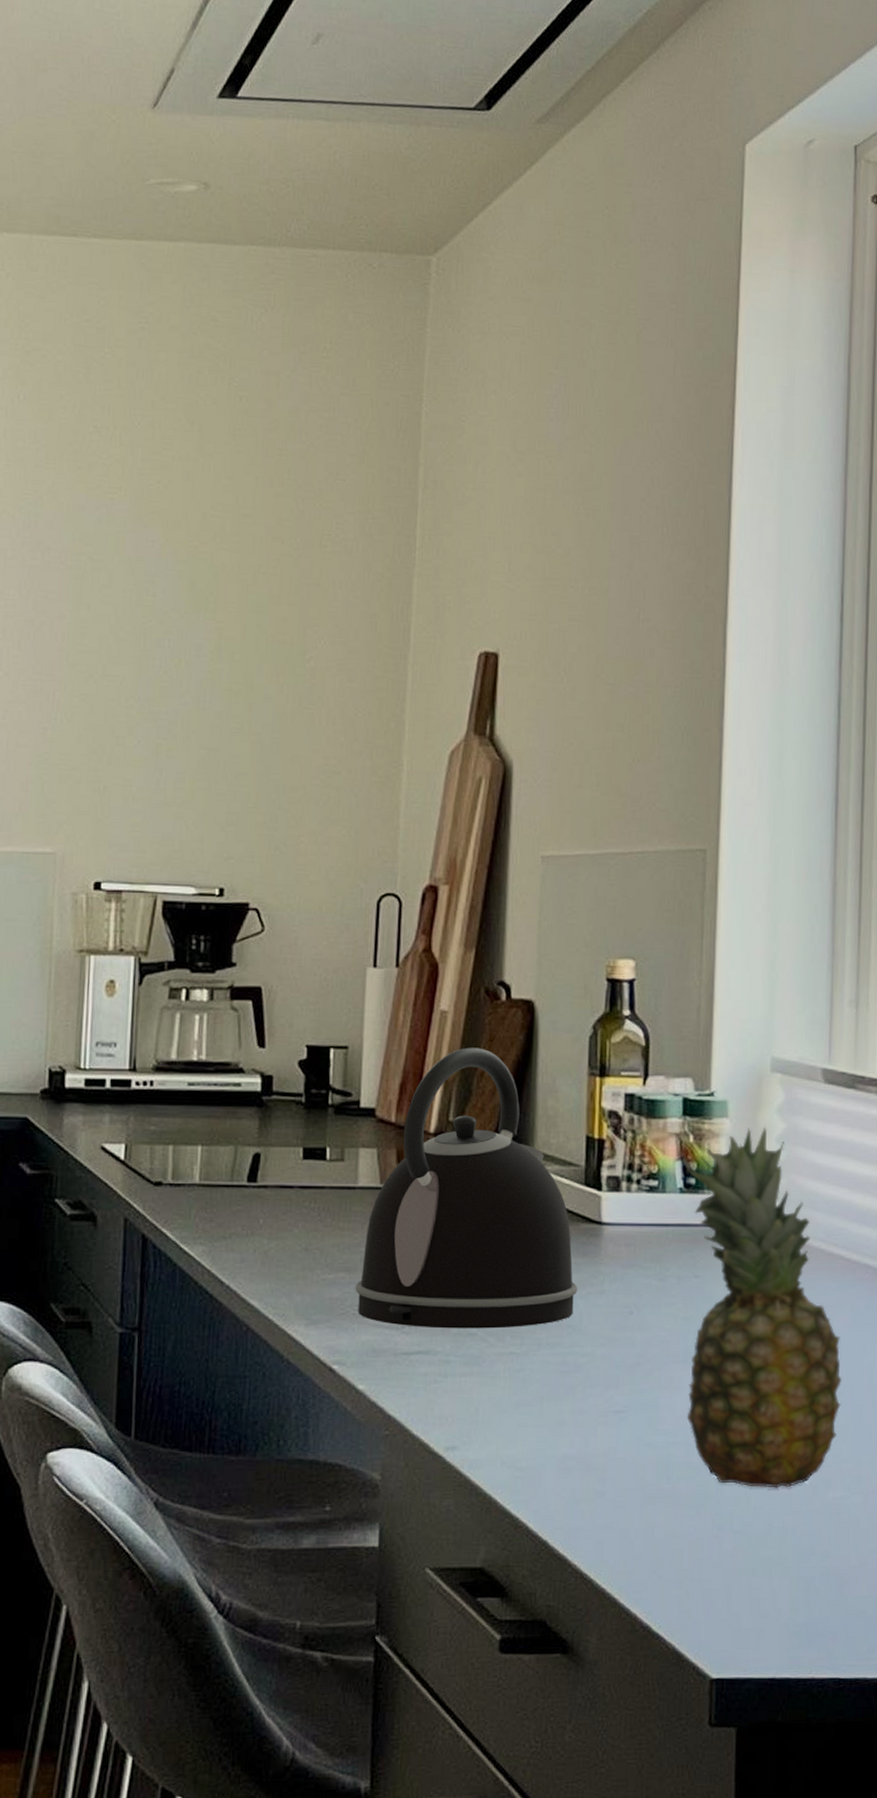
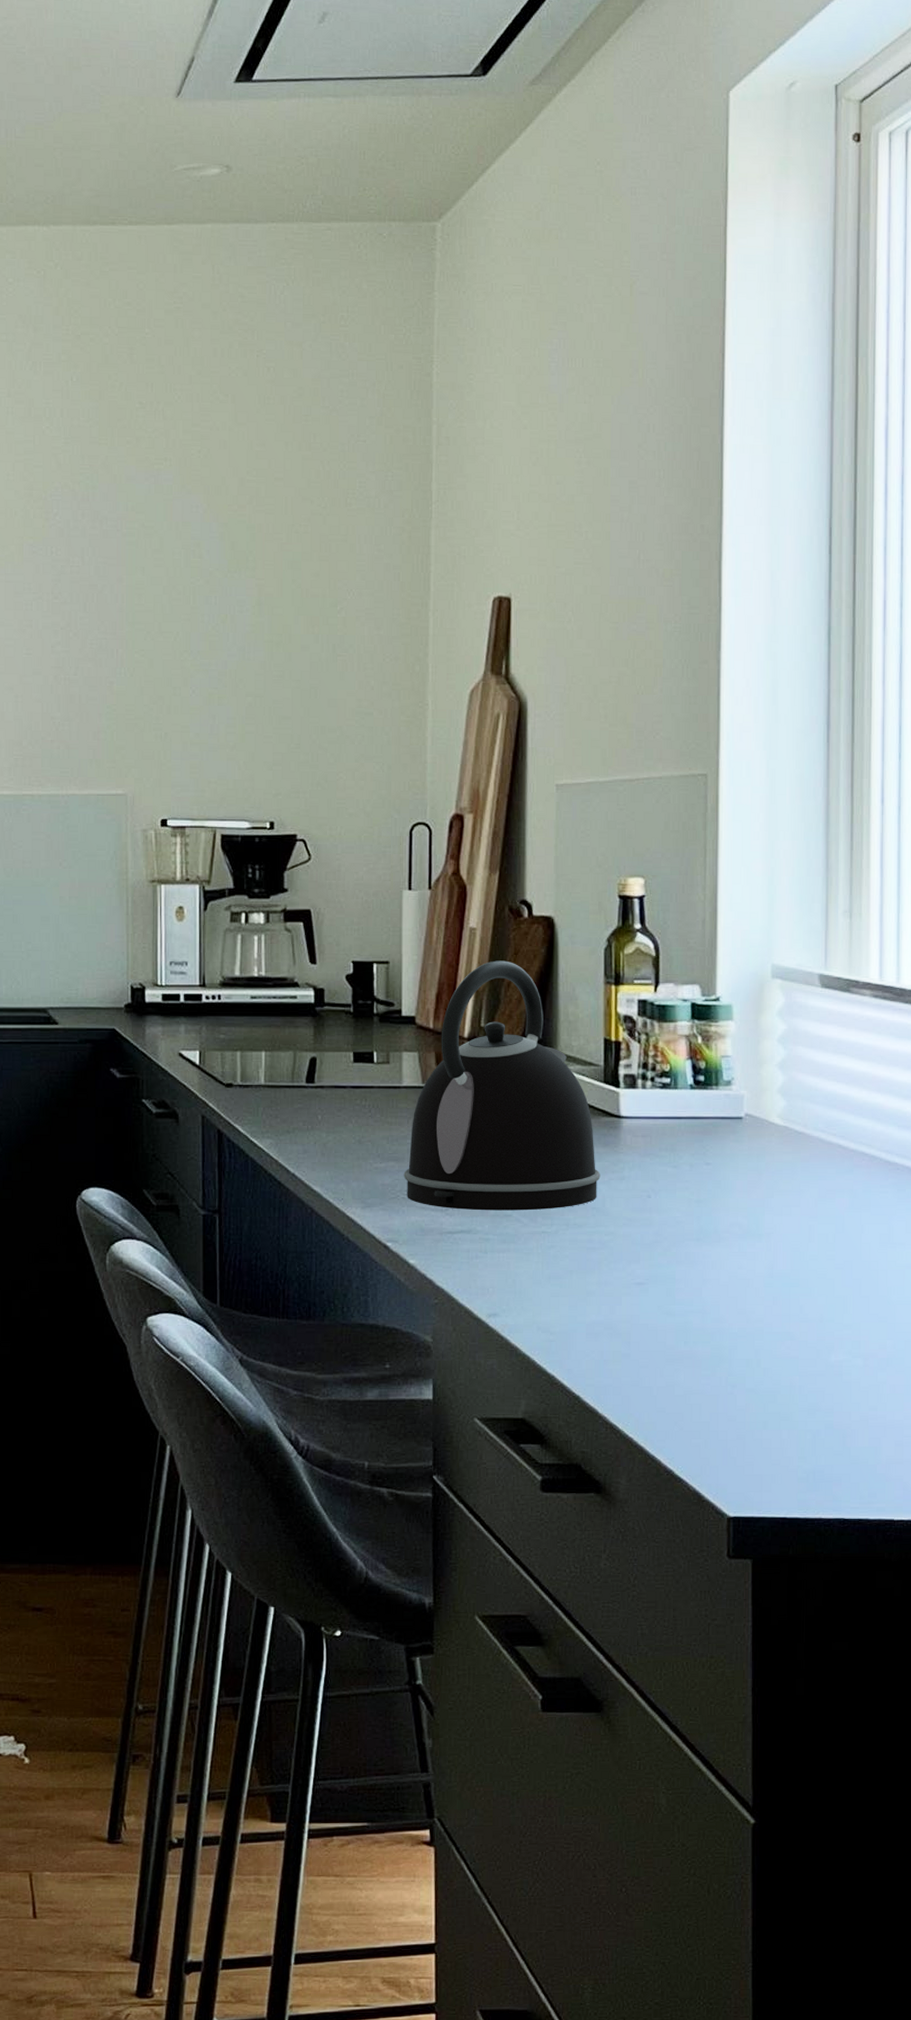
fruit: present [686,1127,842,1488] -> none [696,1028,842,1352]

